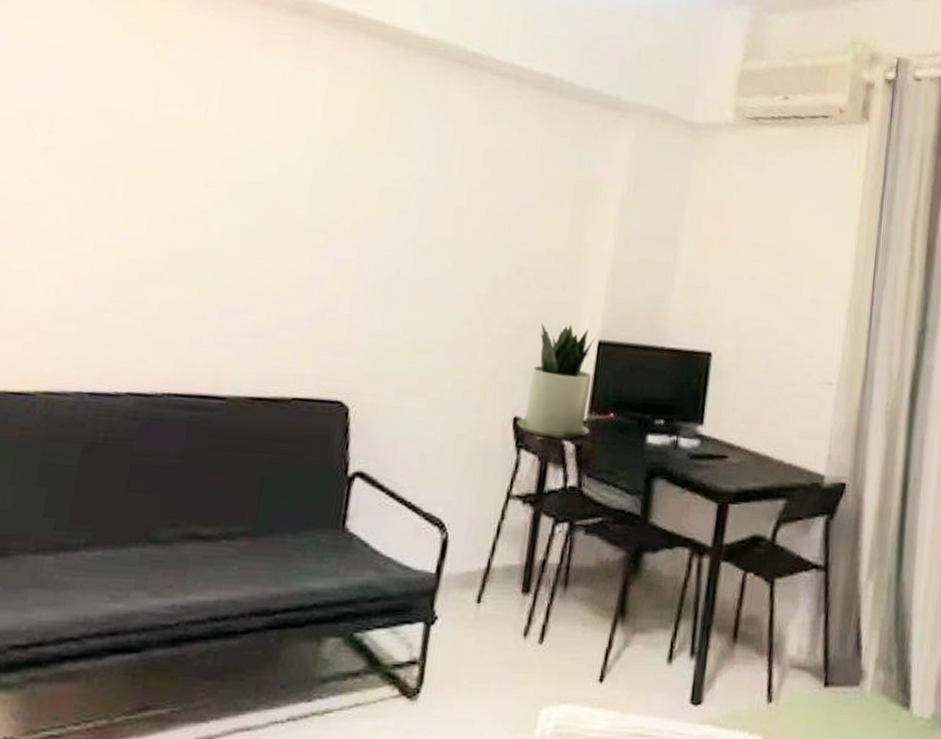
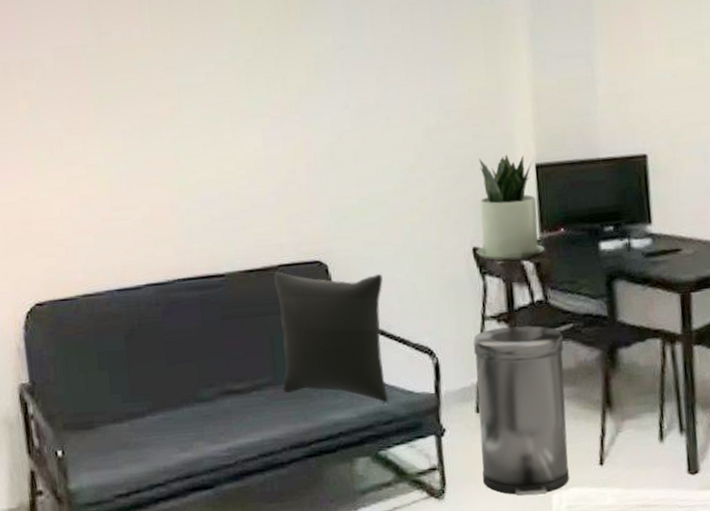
pillow: none [260,405,408,576] -> present [274,272,388,403]
pedal bin: none [466,509,589,709] -> present [473,325,569,497]

